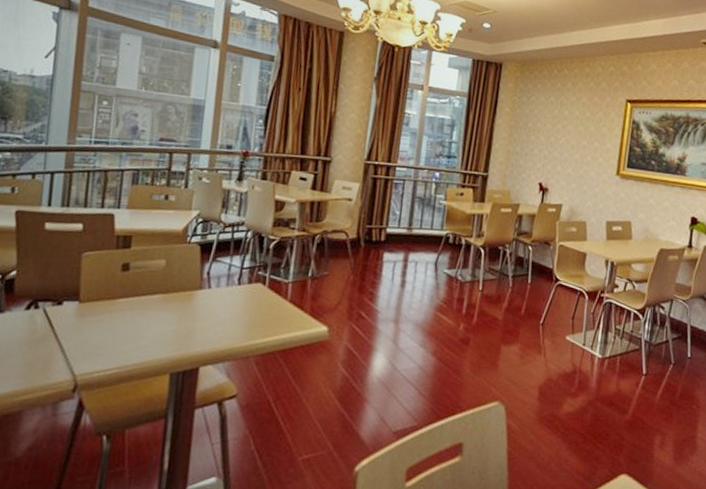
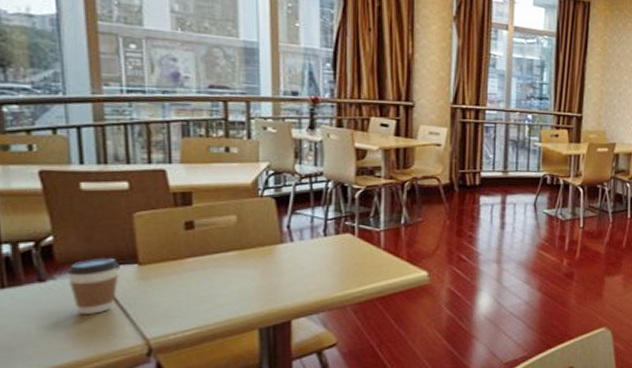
coffee cup: none [21,294,63,347] -> present [67,259,119,314]

